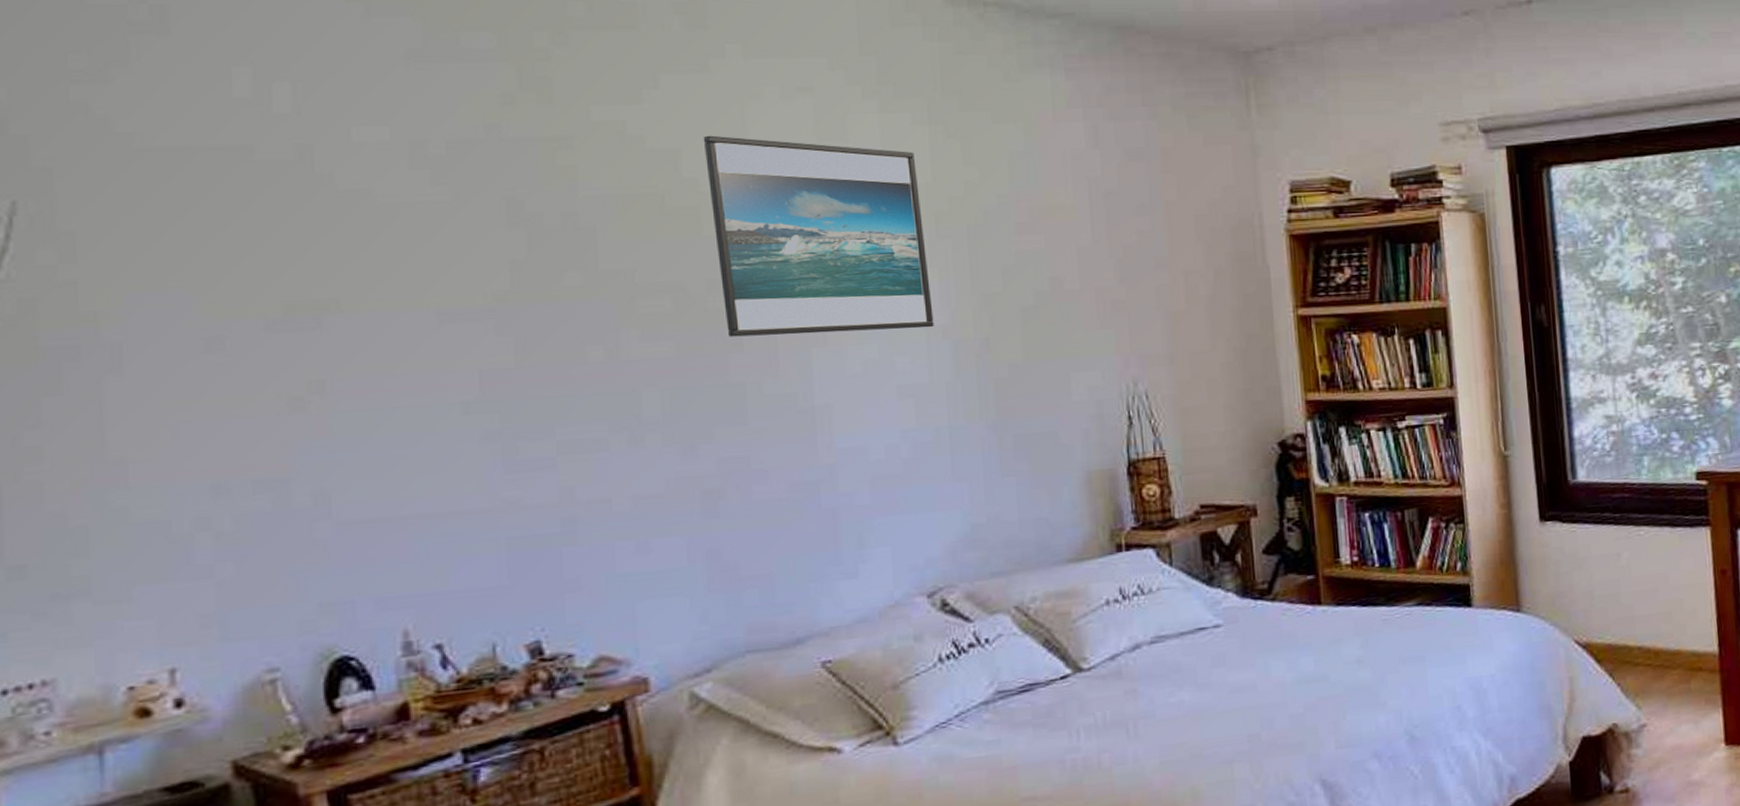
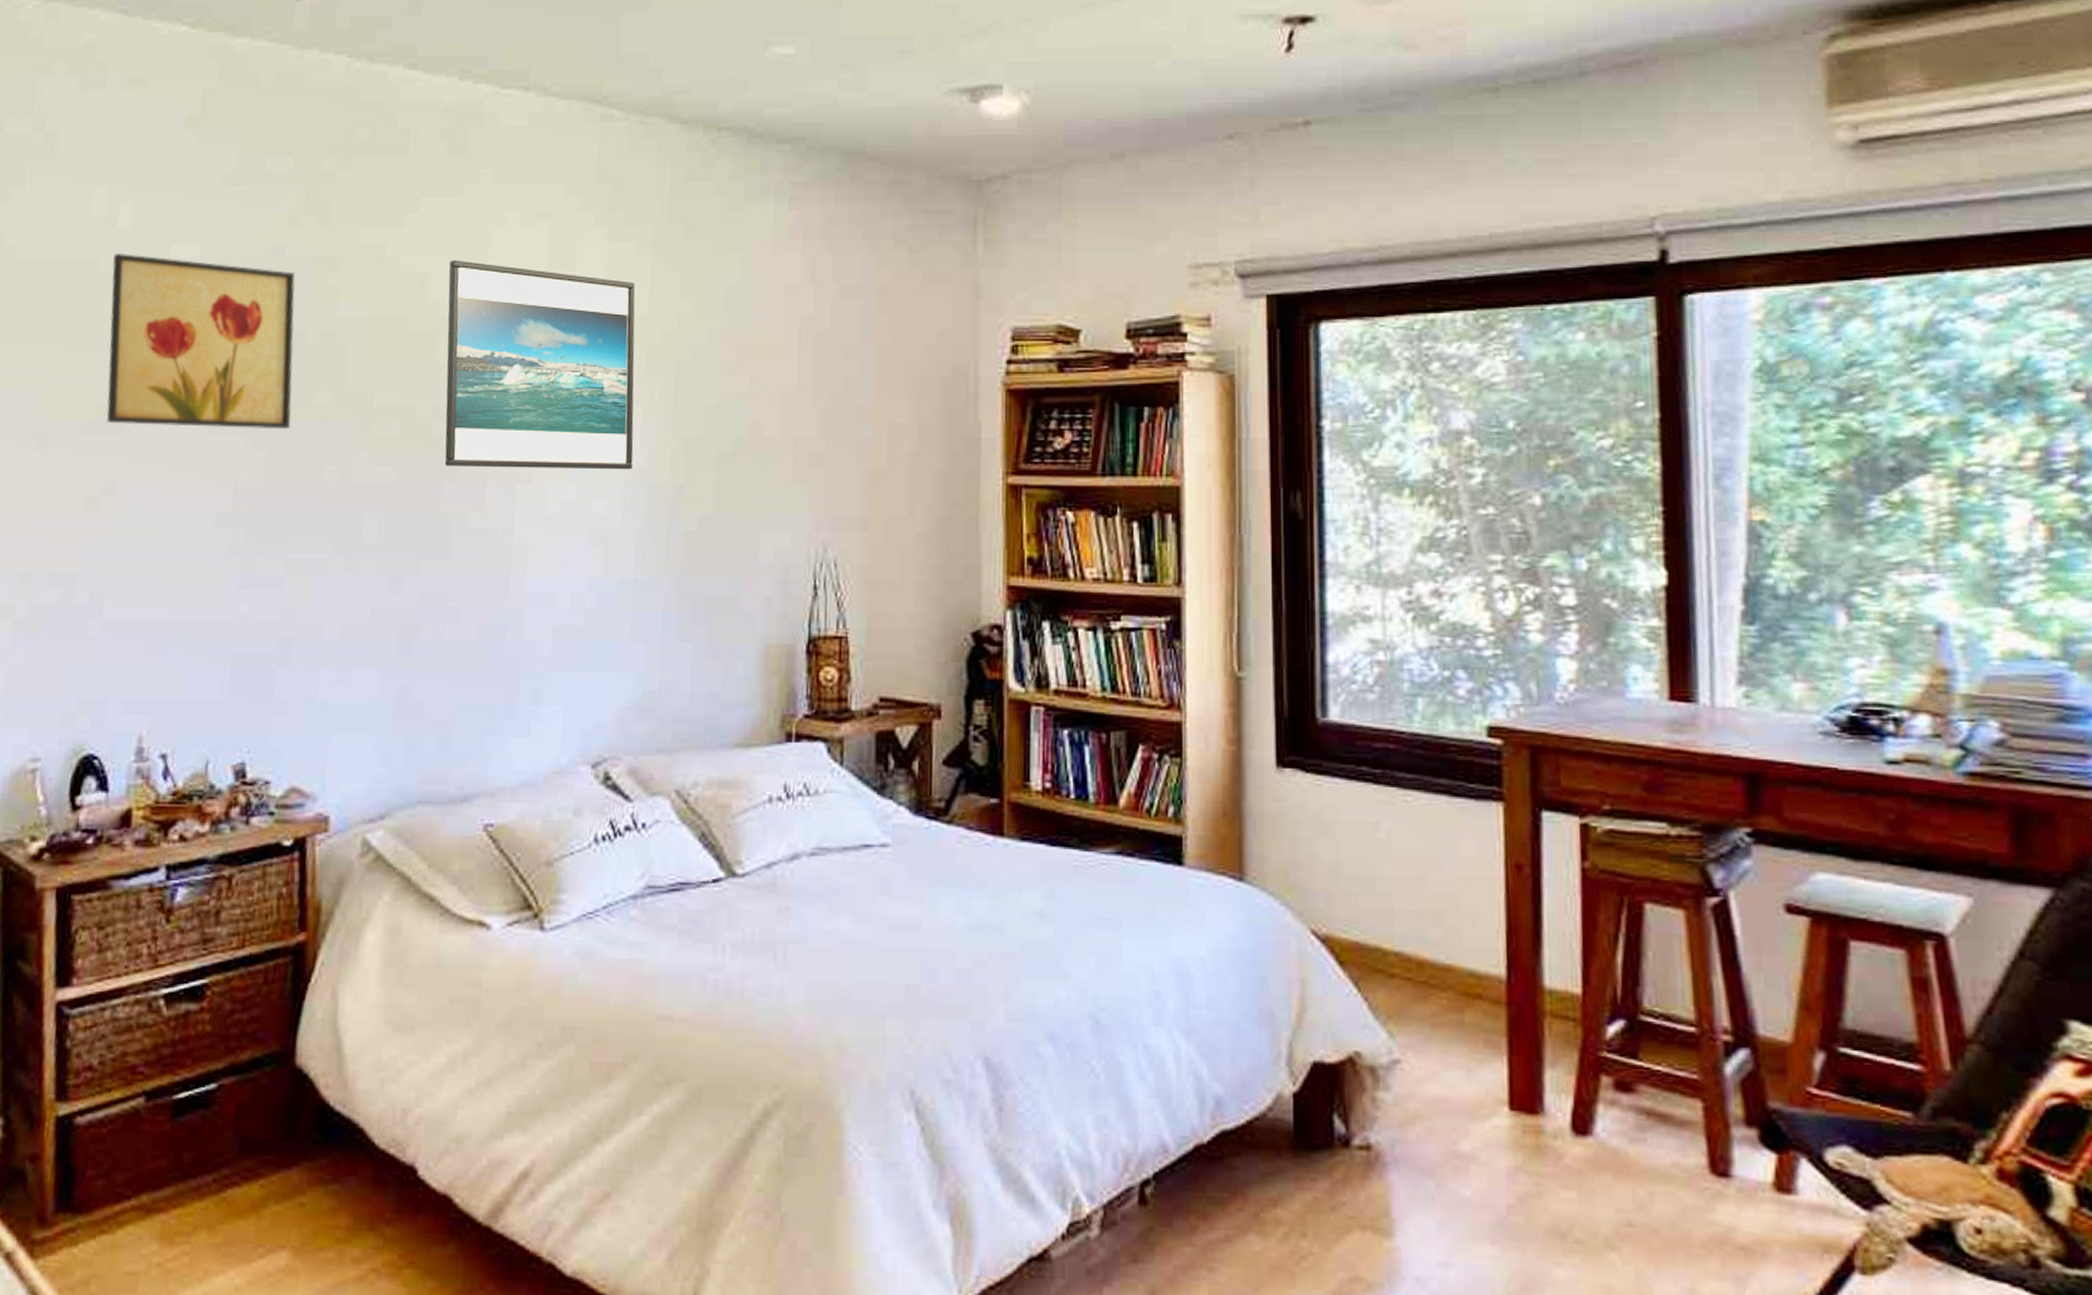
wall art: none [273,138,539,320] -> present [106,254,296,430]

